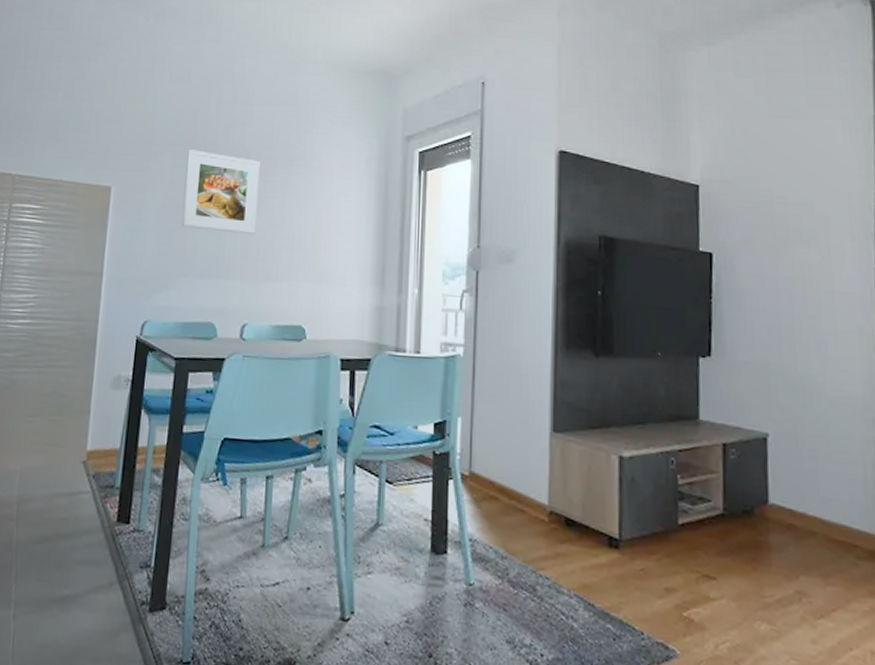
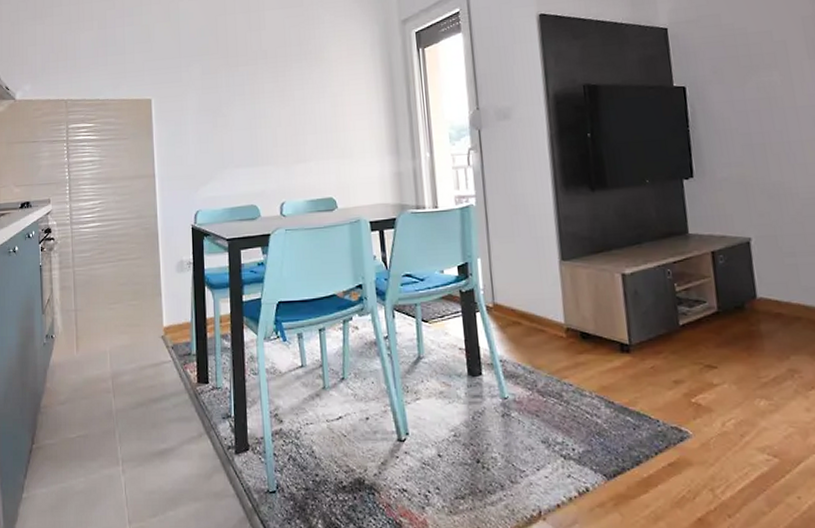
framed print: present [181,149,260,234] -> none [213,57,281,126]

